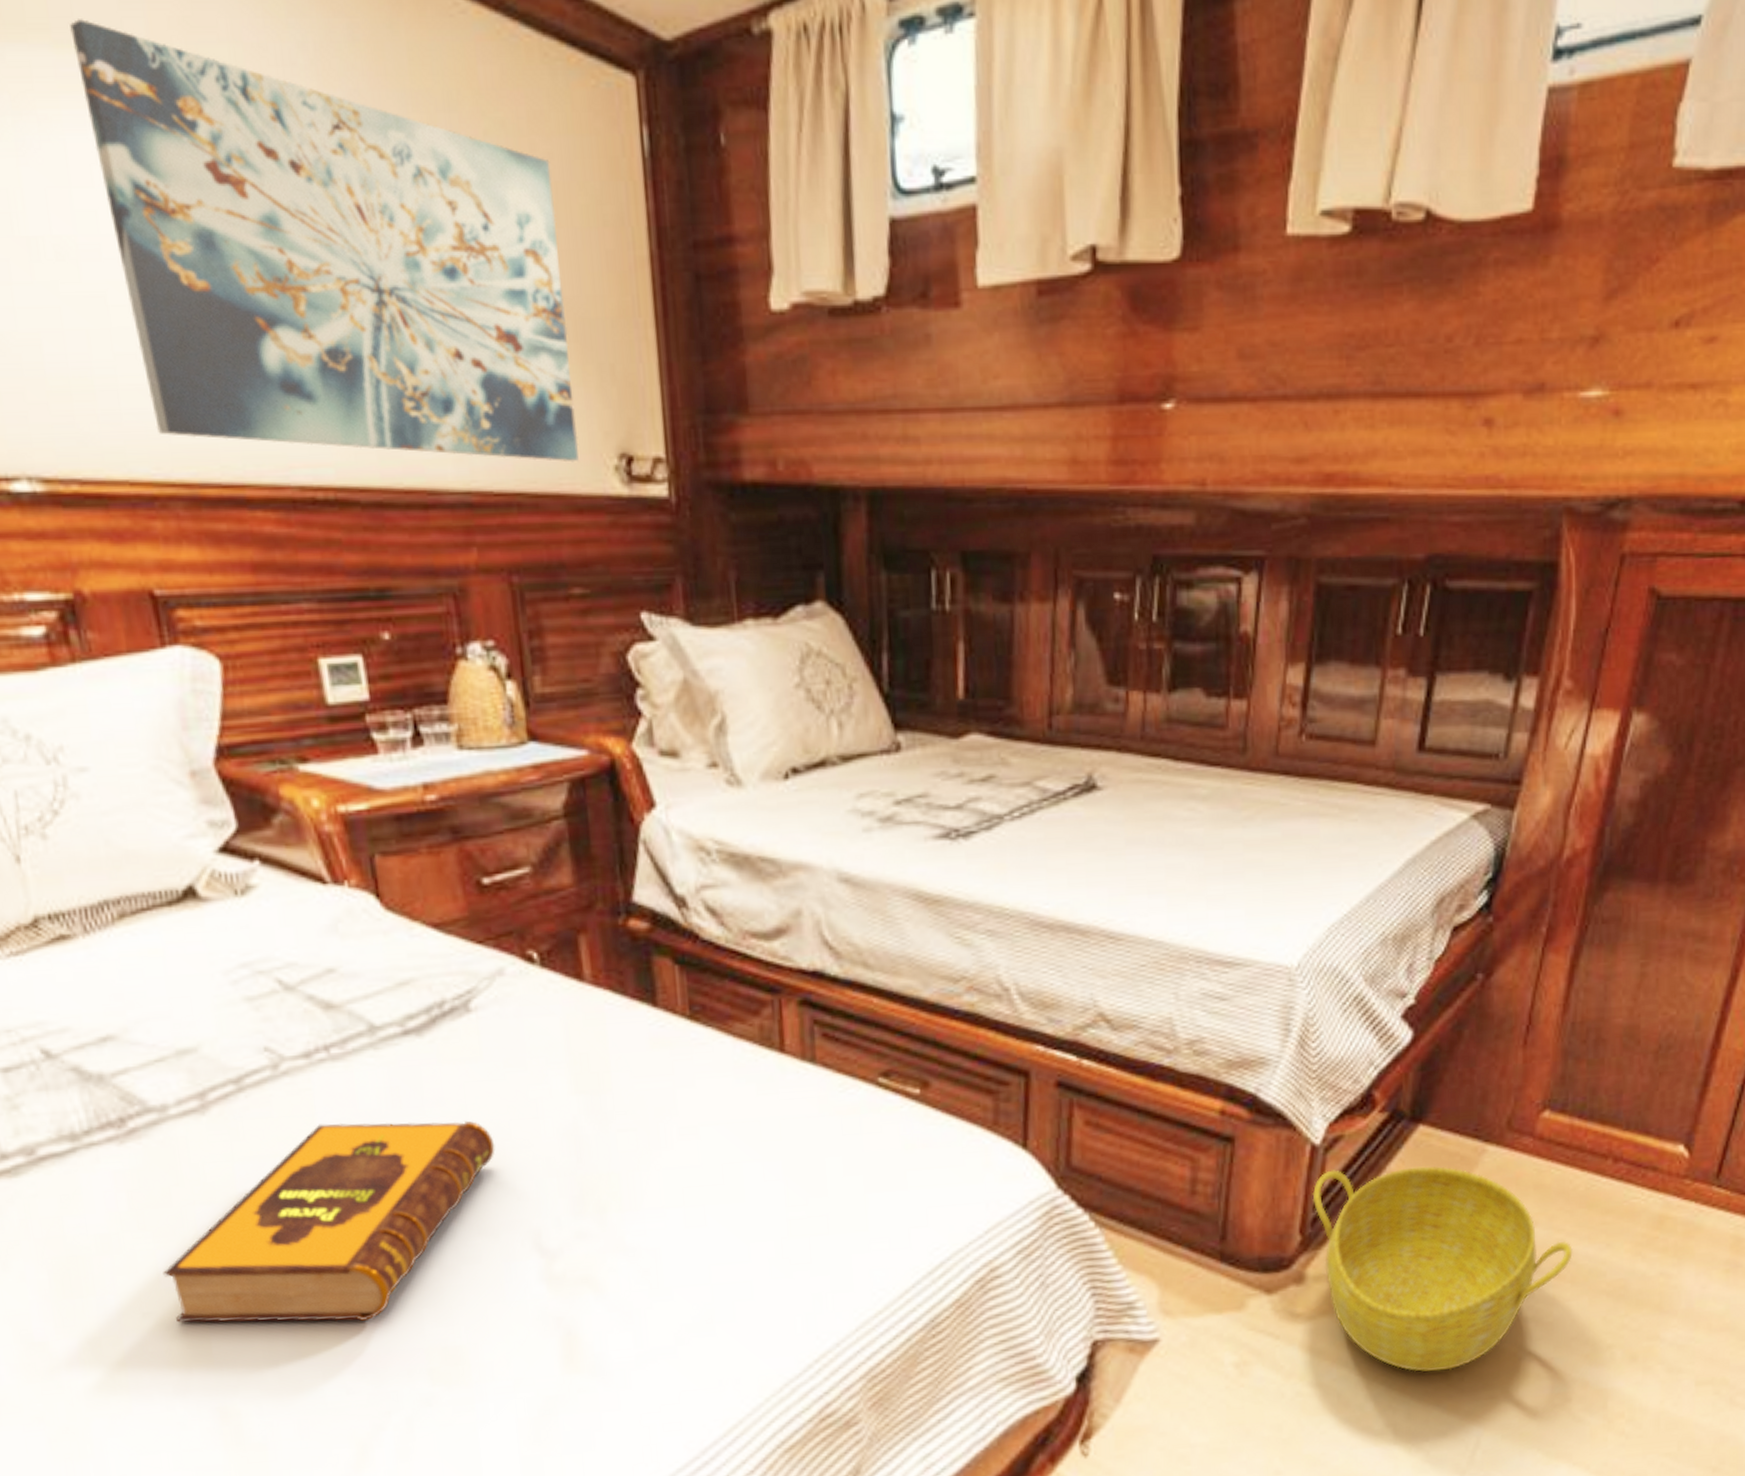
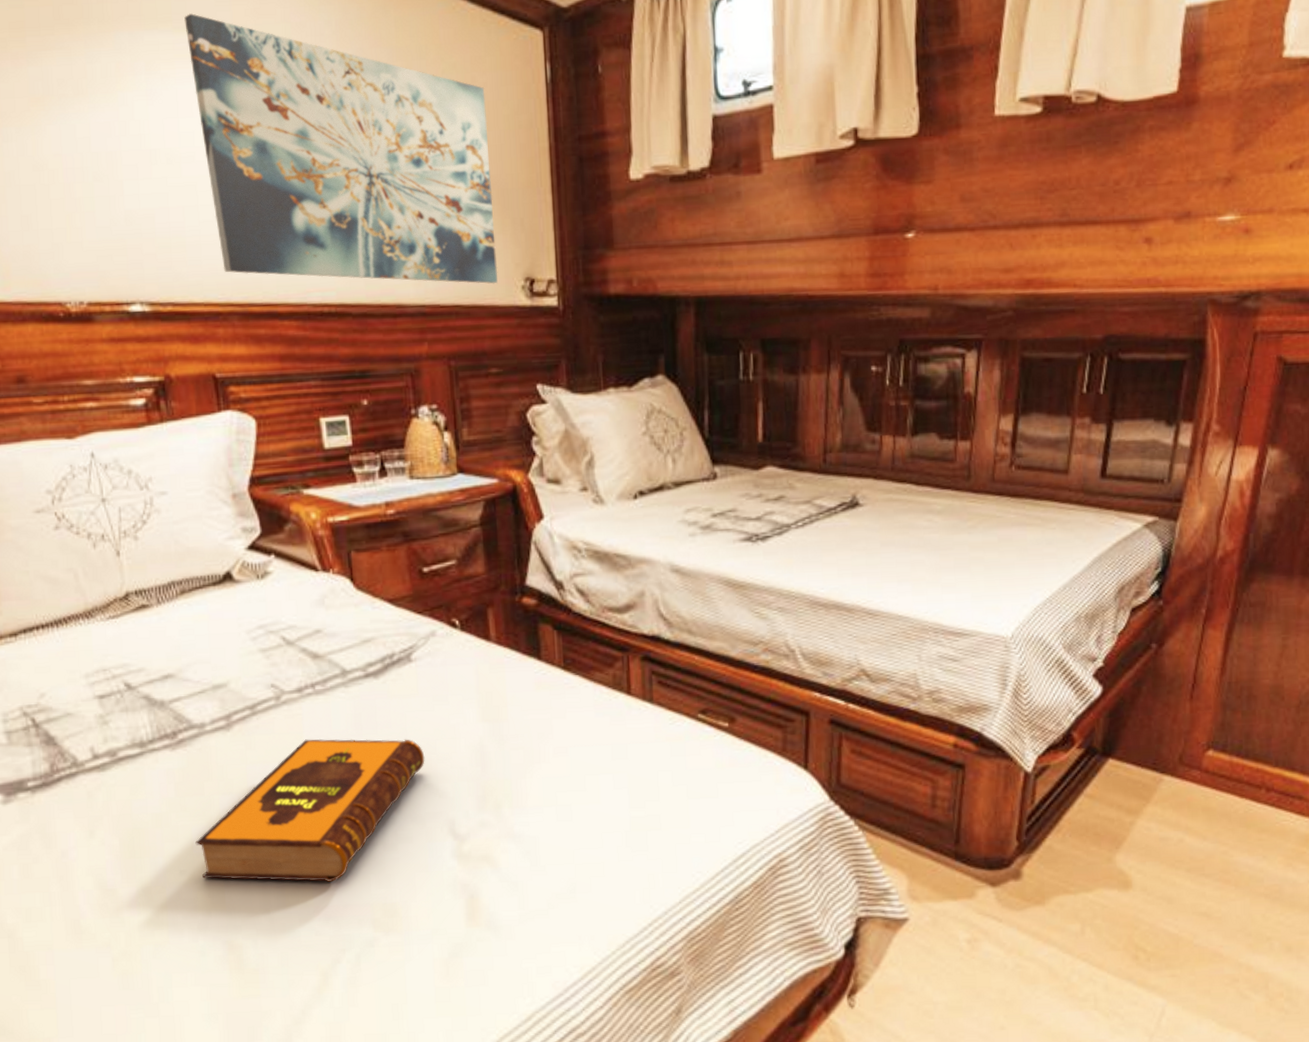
basket: present [1312,1166,1573,1372] -> none [1026,791,1236,953]

